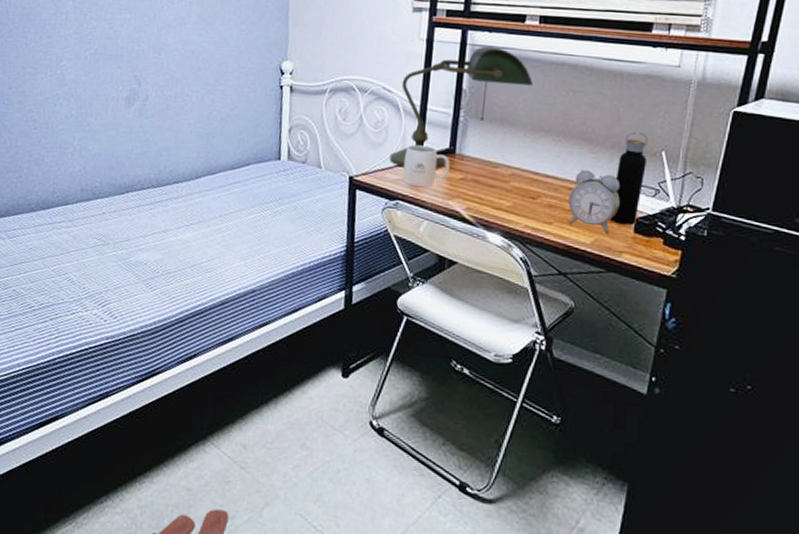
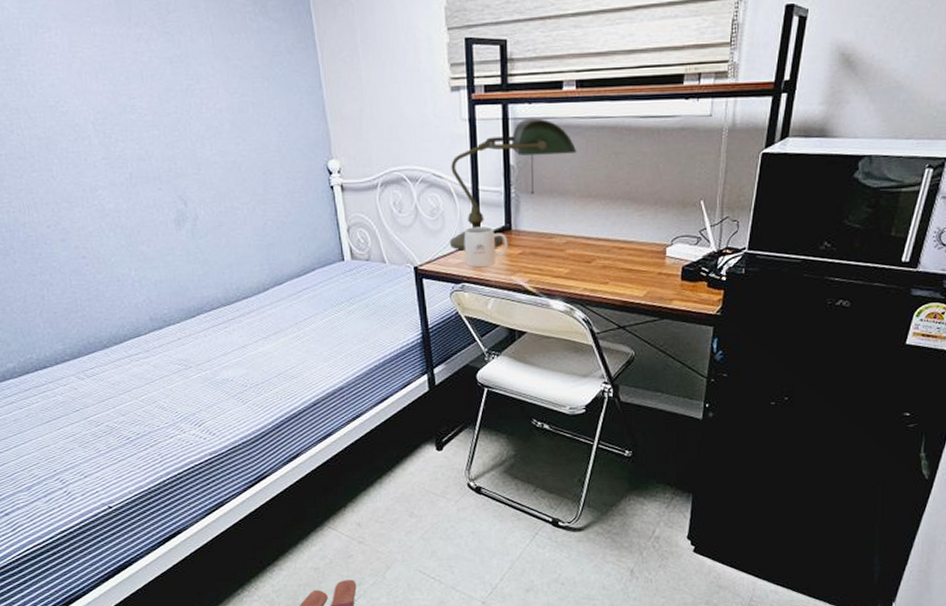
alarm clock: present [568,170,621,235] -> none [620,228,666,286]
water bottle: present [611,132,648,226] -> none [660,185,688,275]

